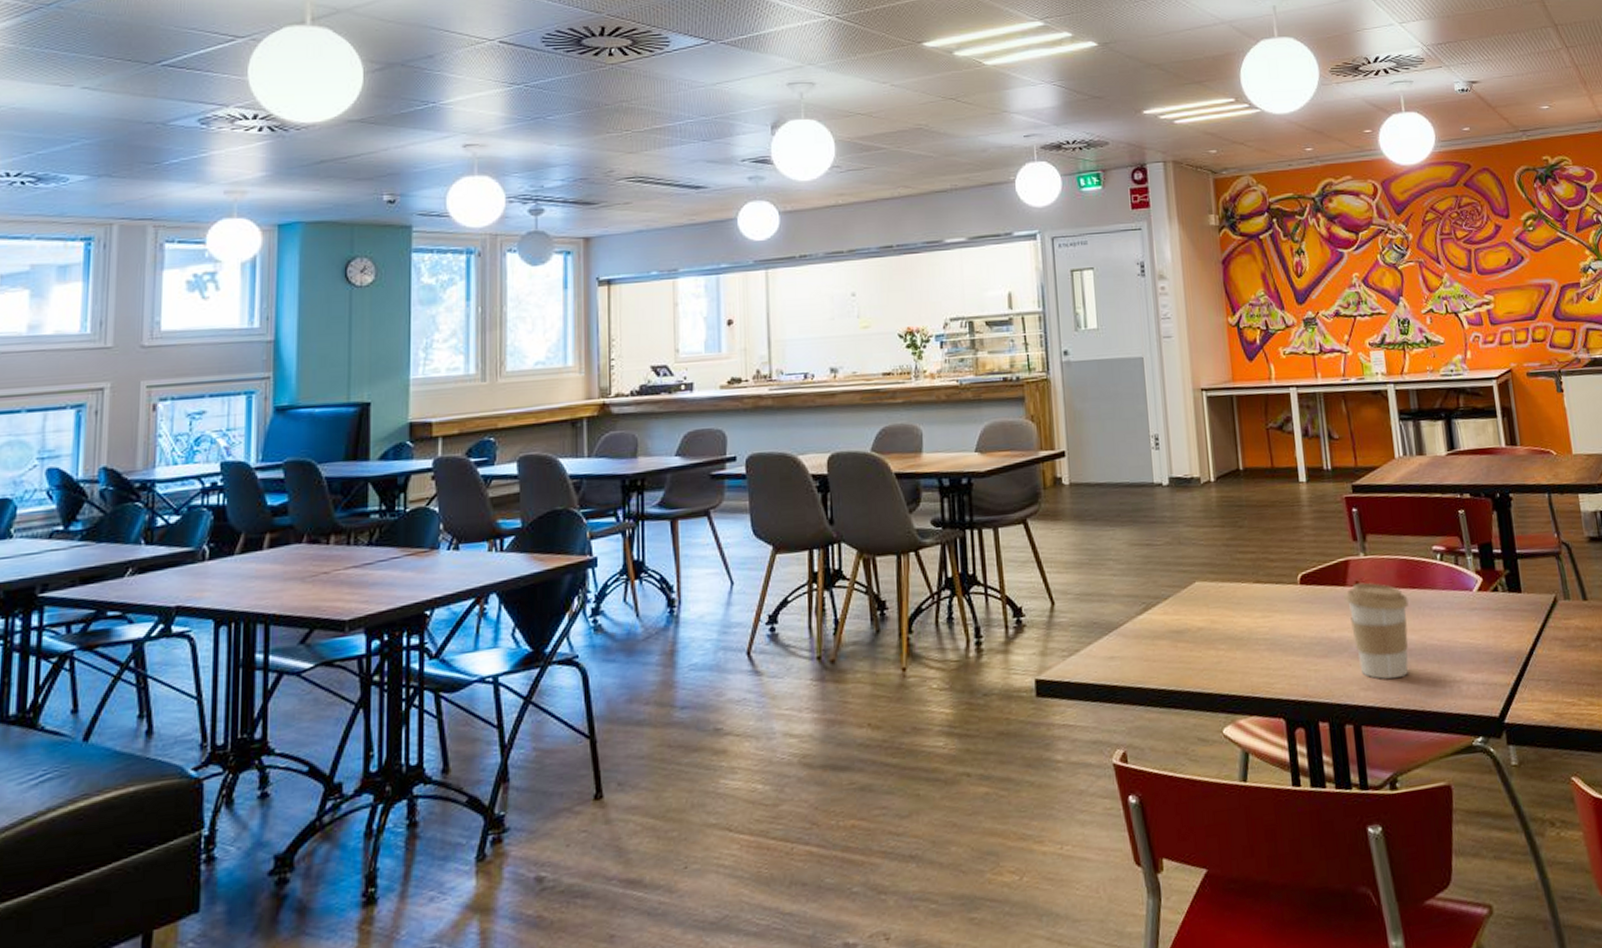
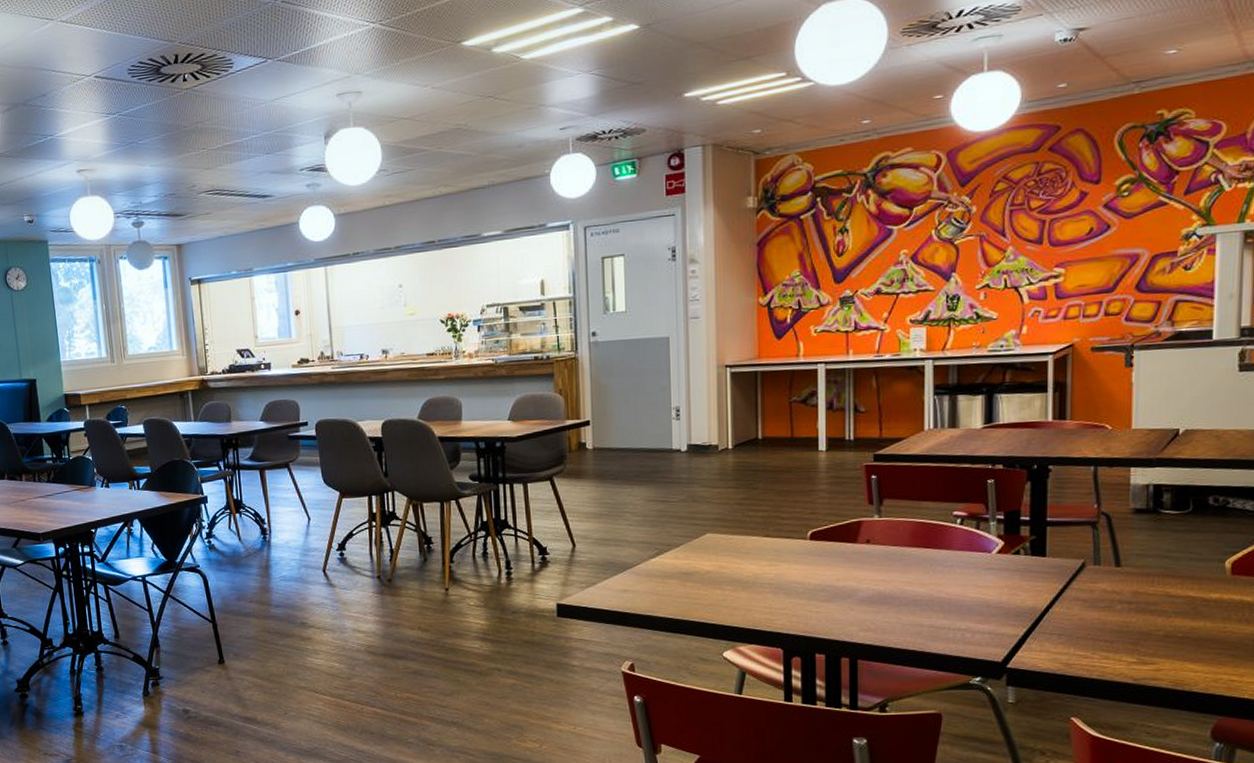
coffee cup: present [1346,583,1409,679] -> none [855,541,920,624]

